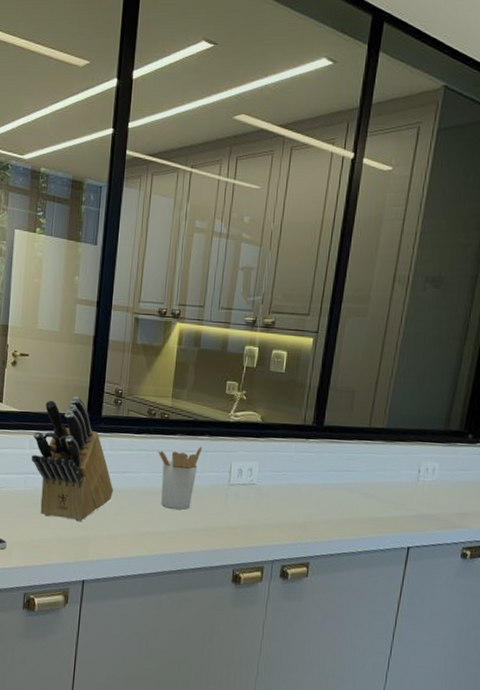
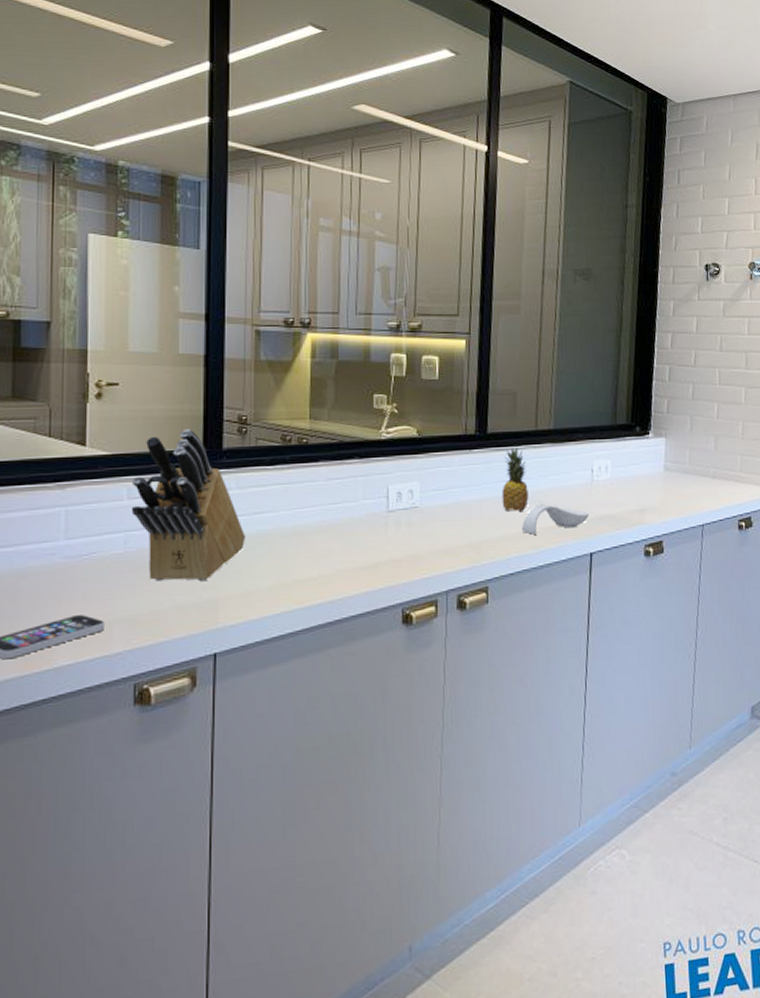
utensil holder: present [158,446,203,510] -> none [298,472,353,549]
fruit: none [330,442,356,500] -> present [502,448,529,511]
spoon rest: none [345,496,412,523] -> present [521,504,590,535]

